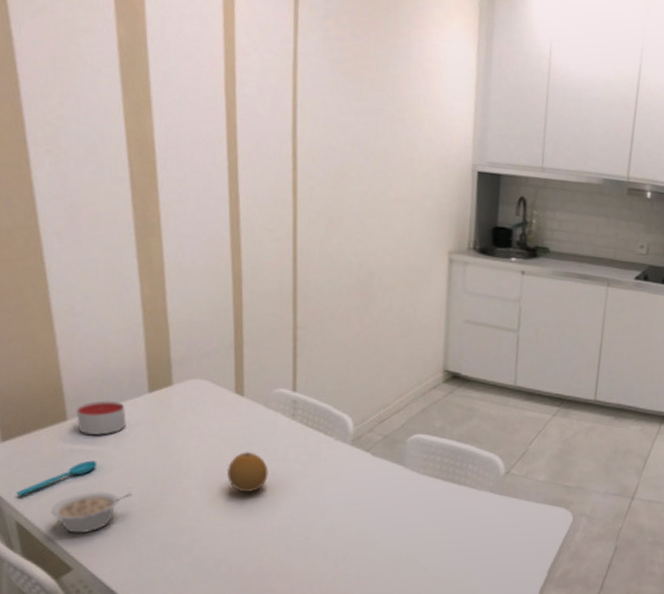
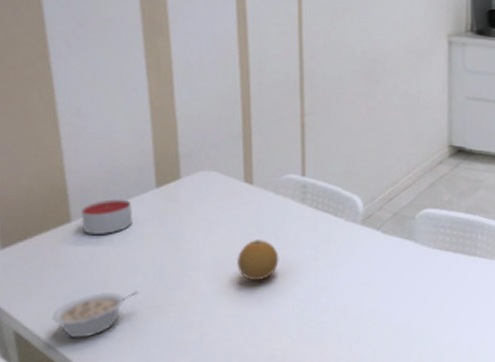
spoon: present [16,460,98,496] -> none [15,261,103,304]

